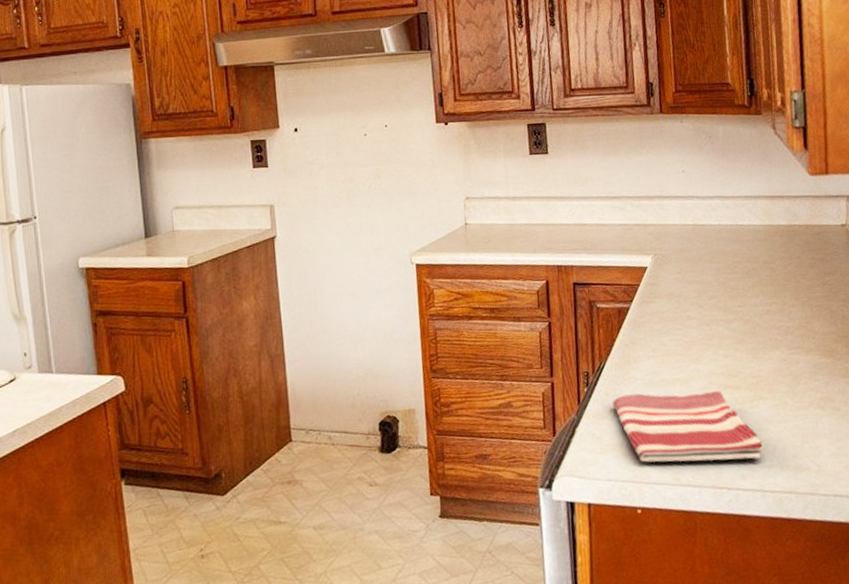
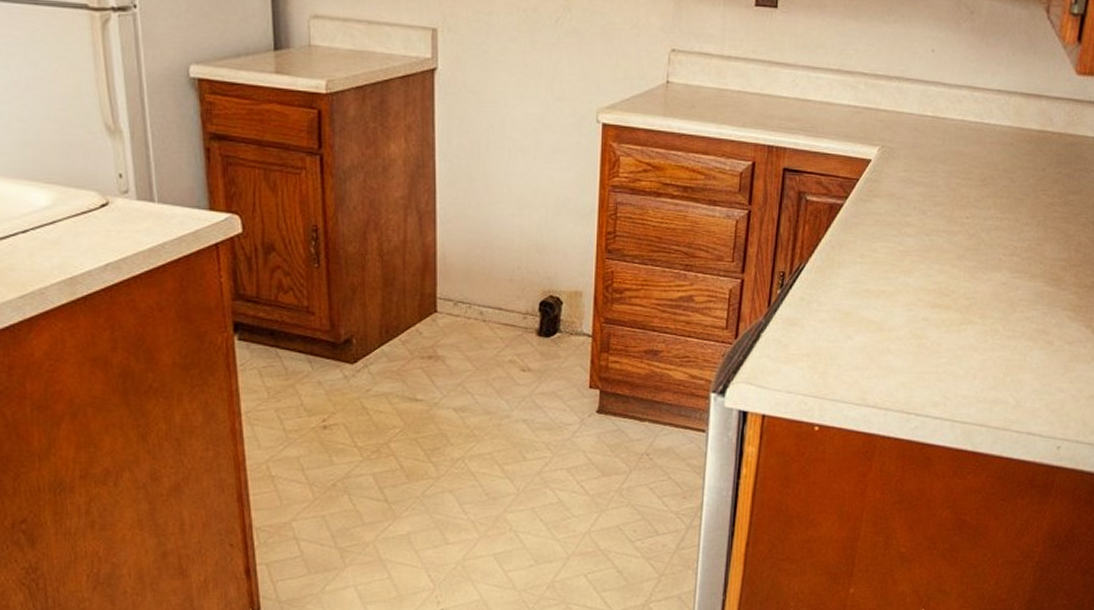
dish towel: present [612,390,764,463] -> none [806,302,963,387]

